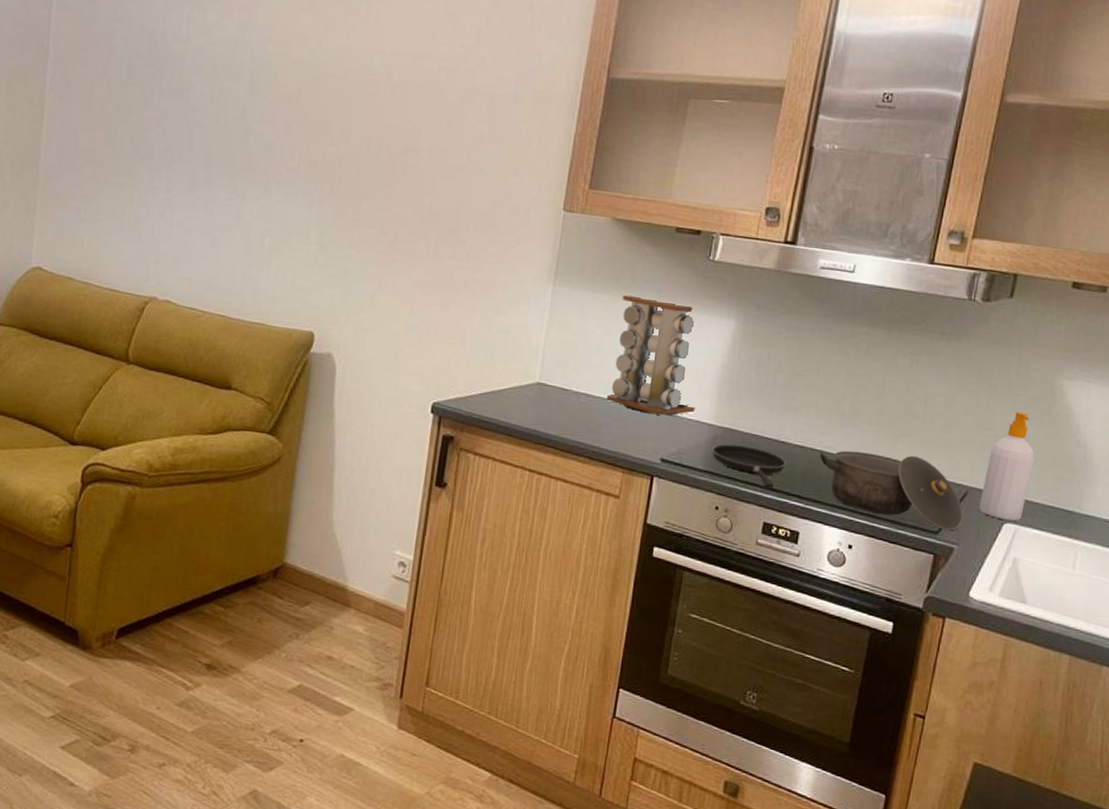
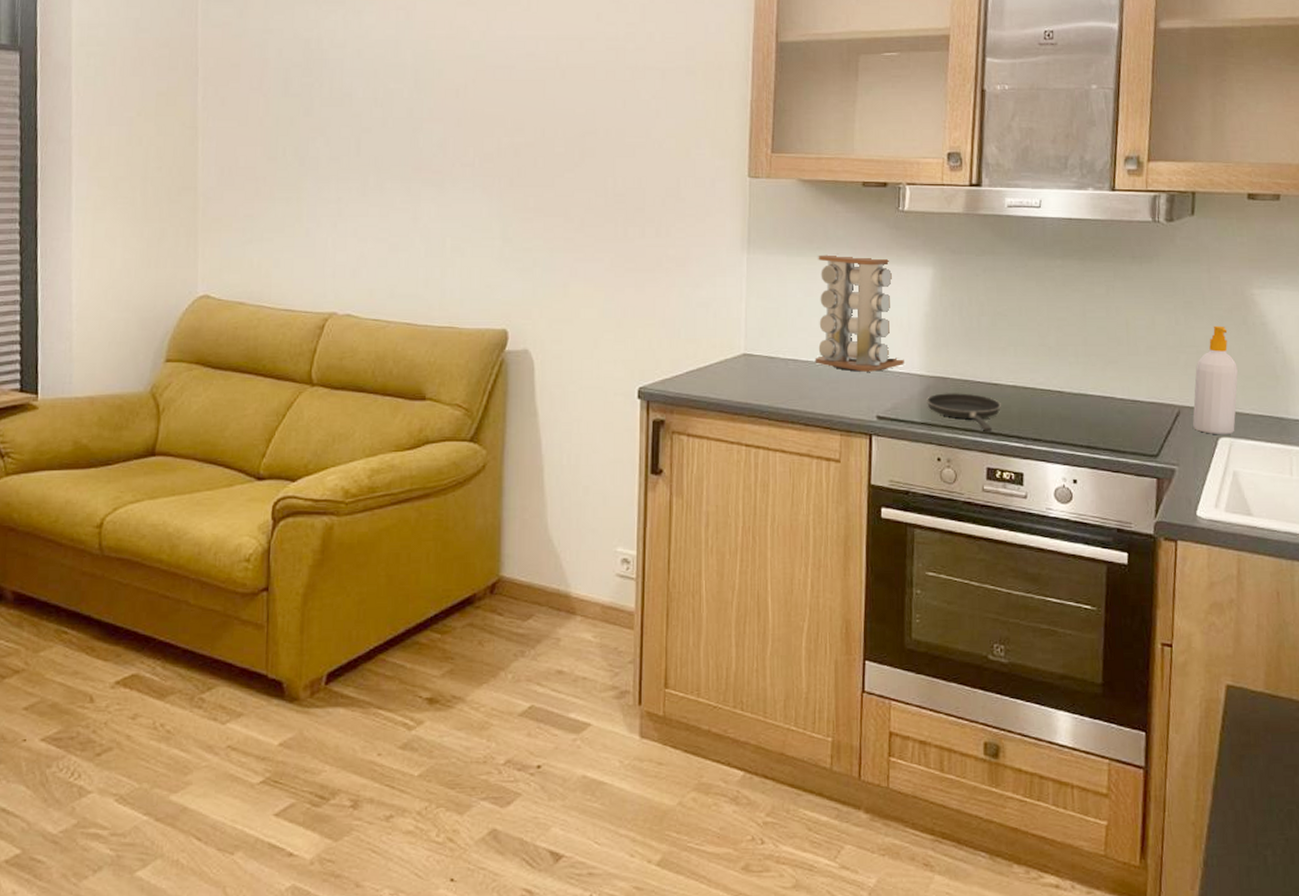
cooking pot: present [820,450,963,531] -> none [1033,381,1179,453]

